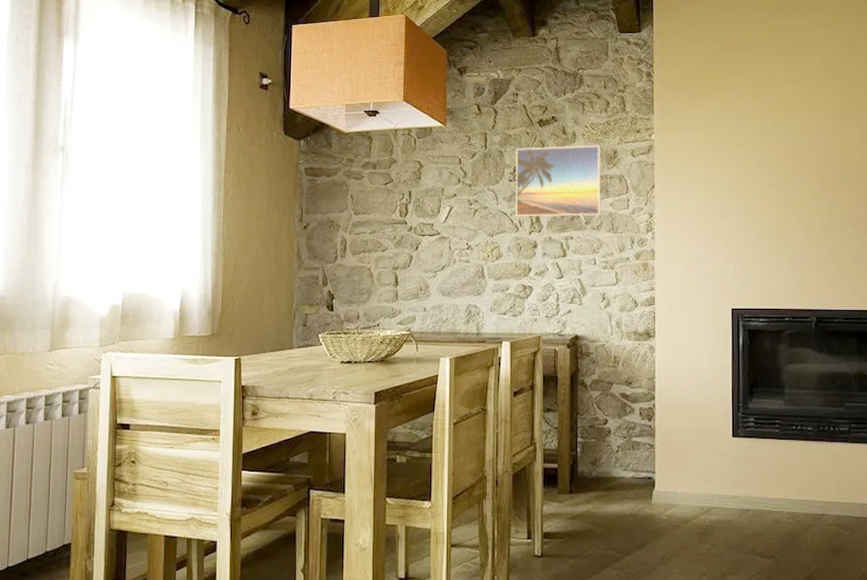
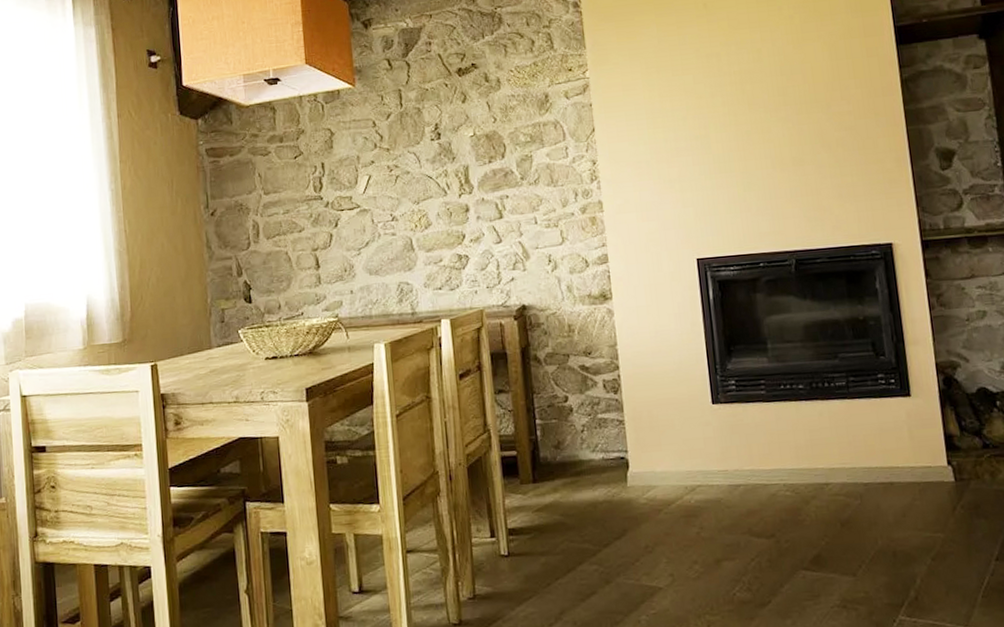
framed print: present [516,145,600,217] -> none [435,90,537,180]

